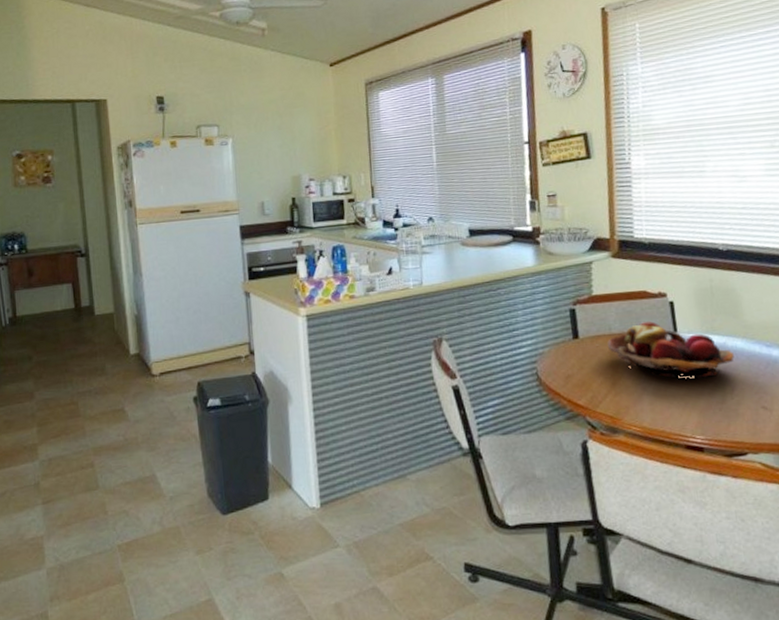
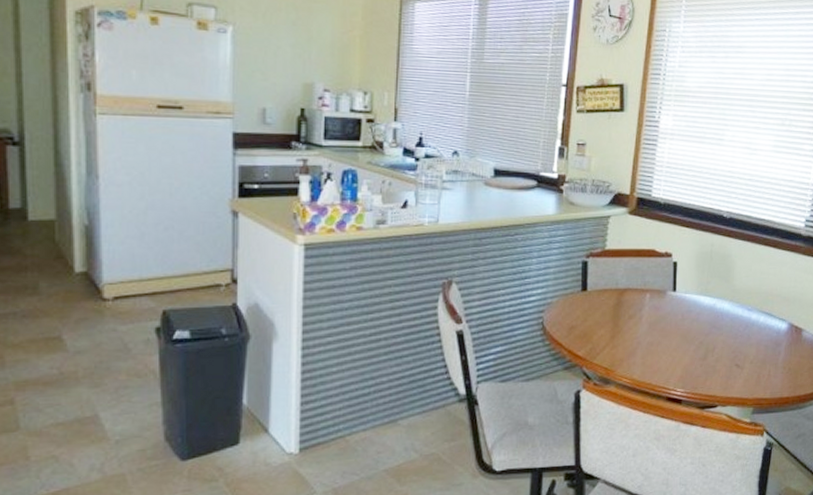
fruit basket: present [608,321,734,379] -> none [613,280,720,336]

